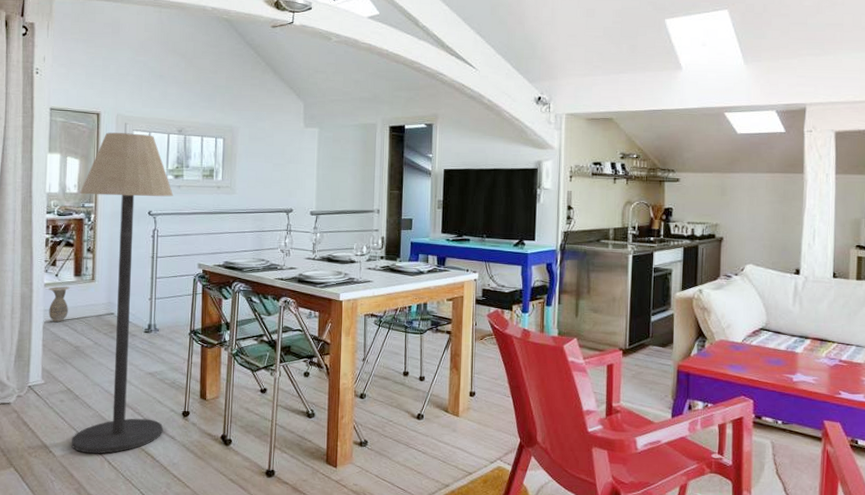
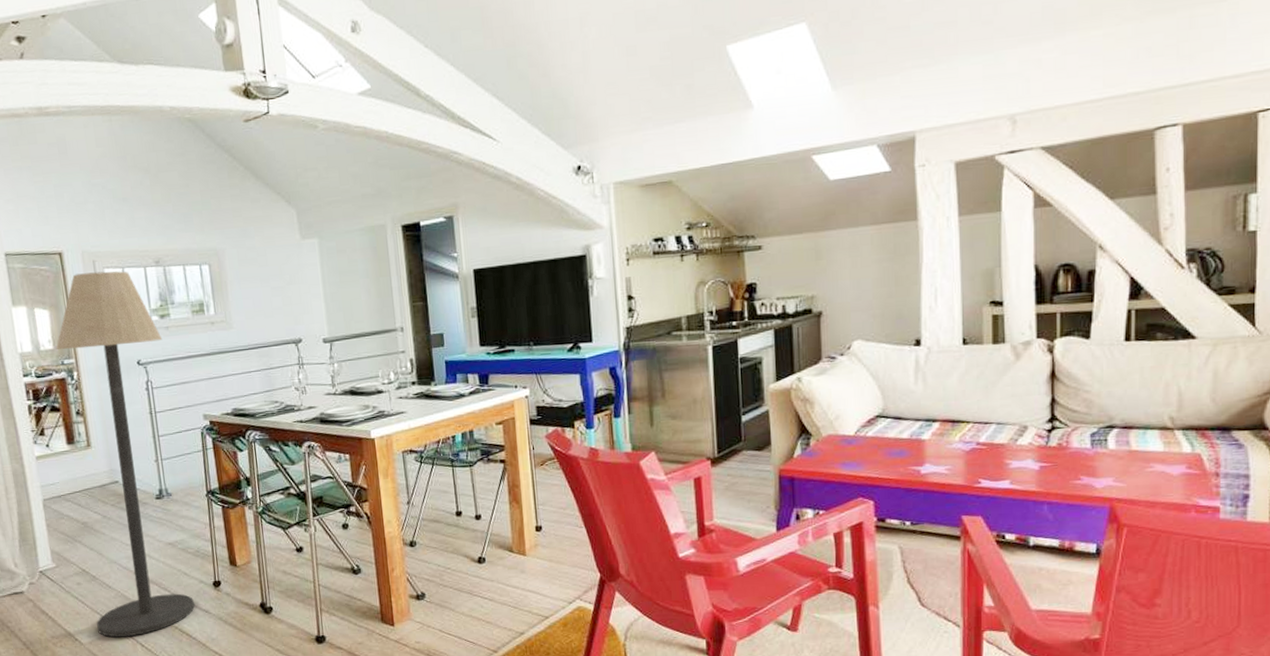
ceramic jug: present [48,286,70,323] -> none [41,457,68,499]

